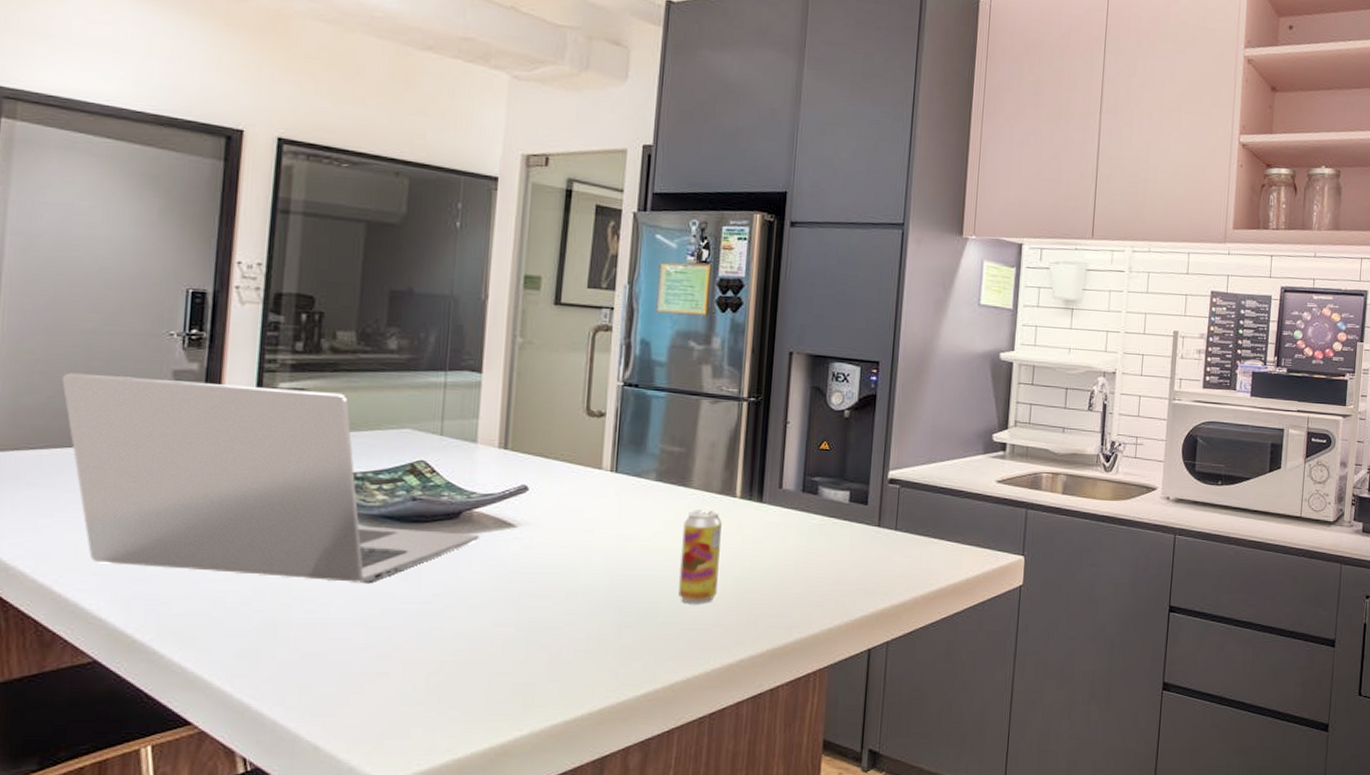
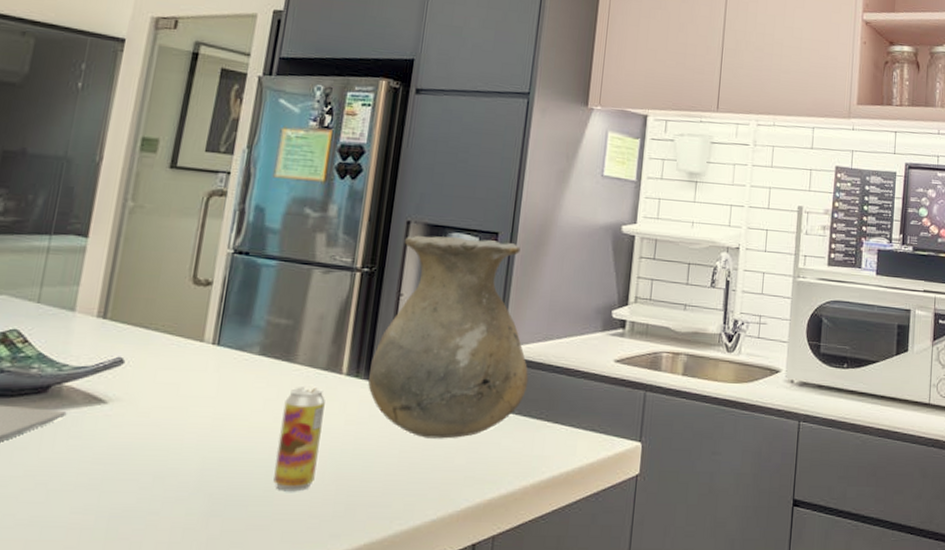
vase: none [761,365,915,555] -> present [368,235,529,439]

